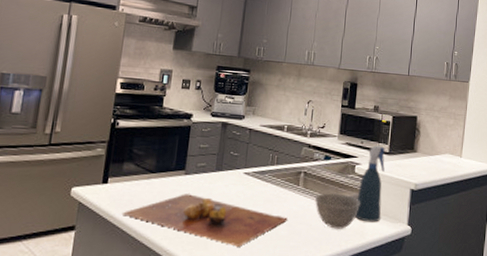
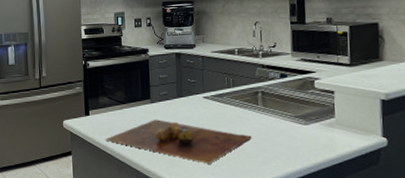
bowl: present [315,192,360,229] -> none [277,108,325,144]
spray bottle: present [355,145,386,222] -> none [320,58,351,136]

